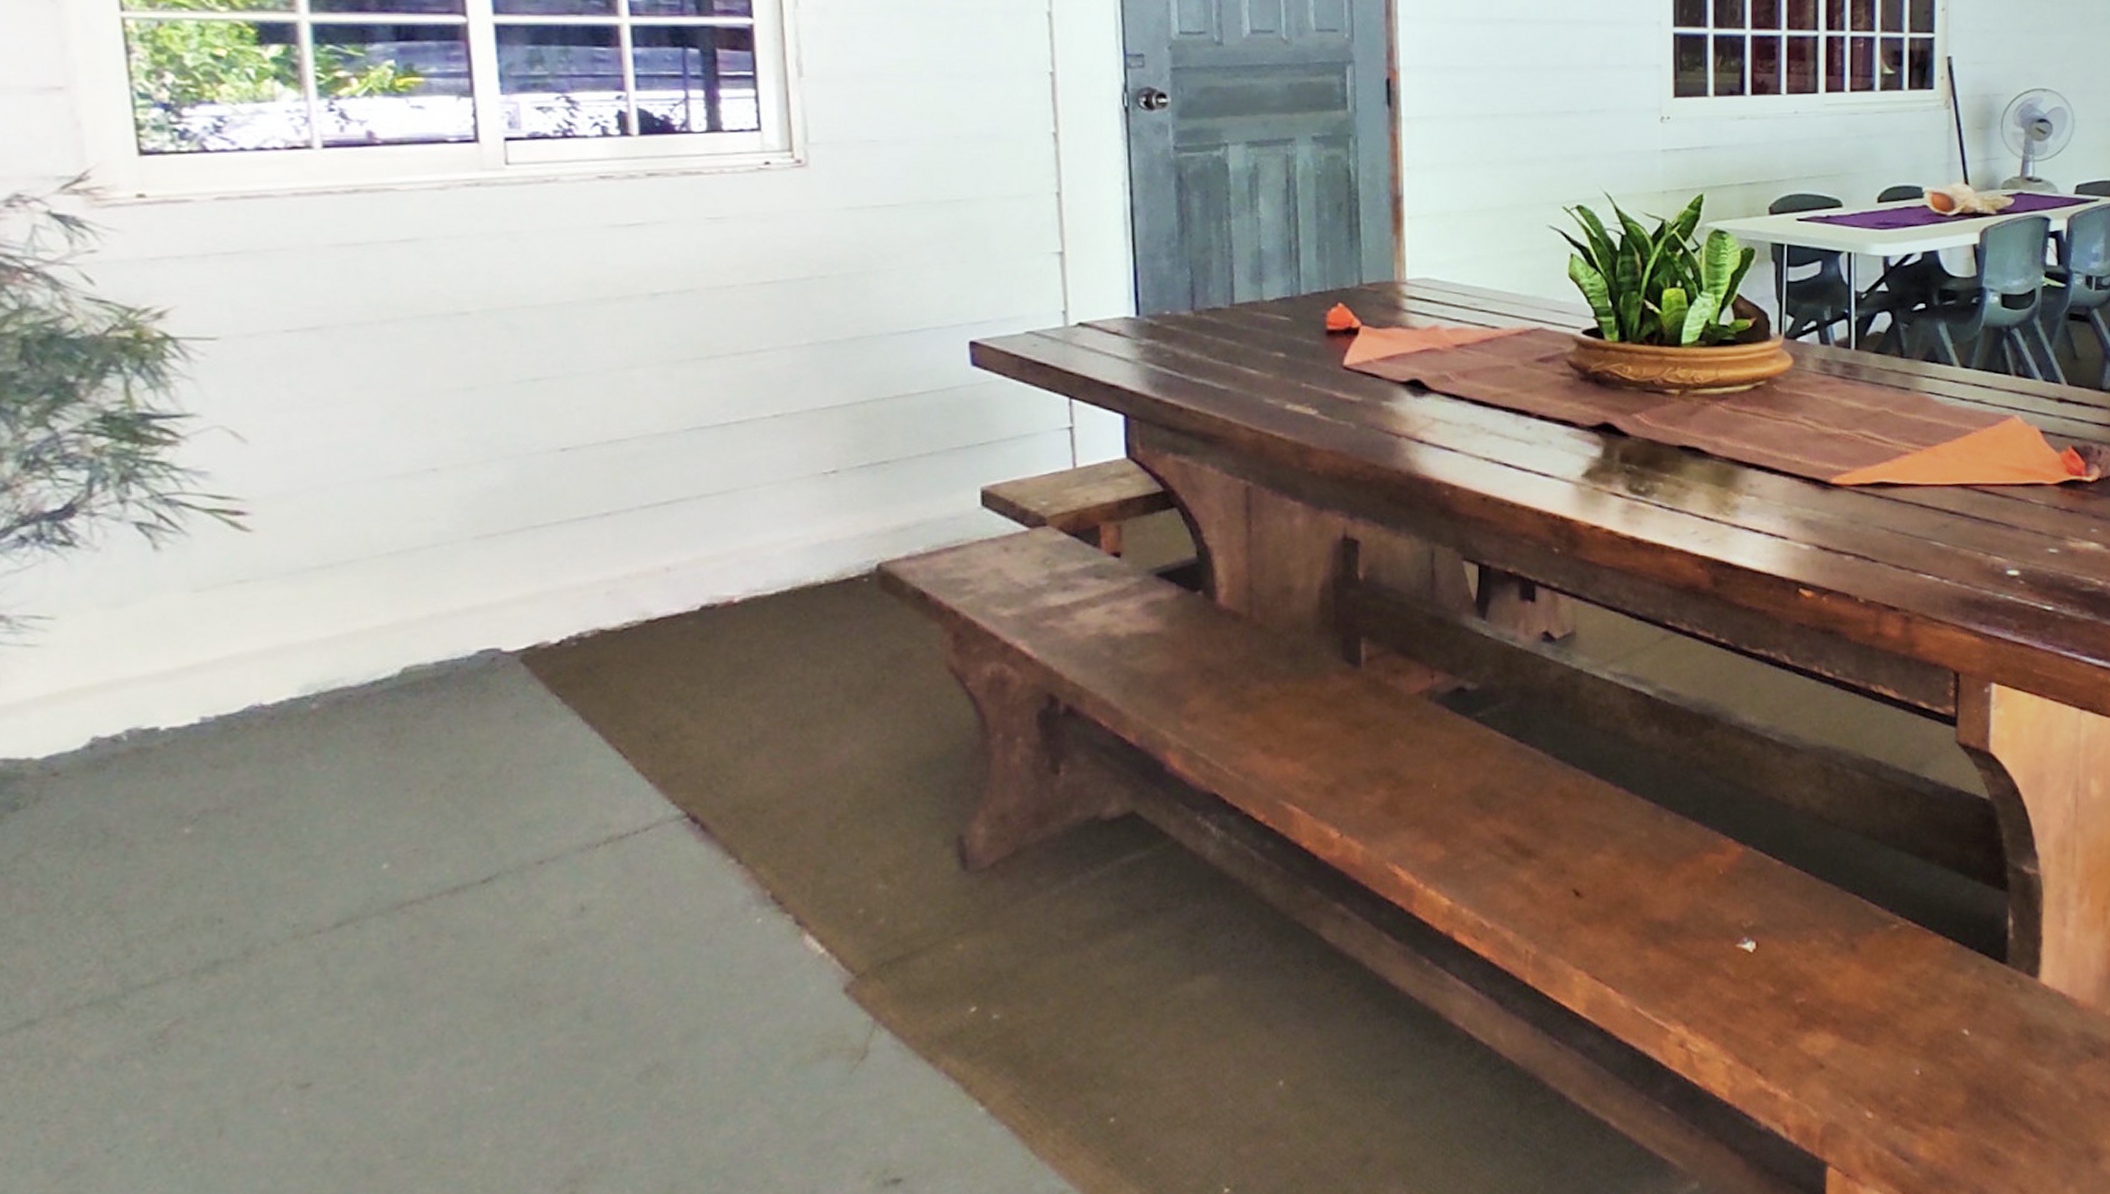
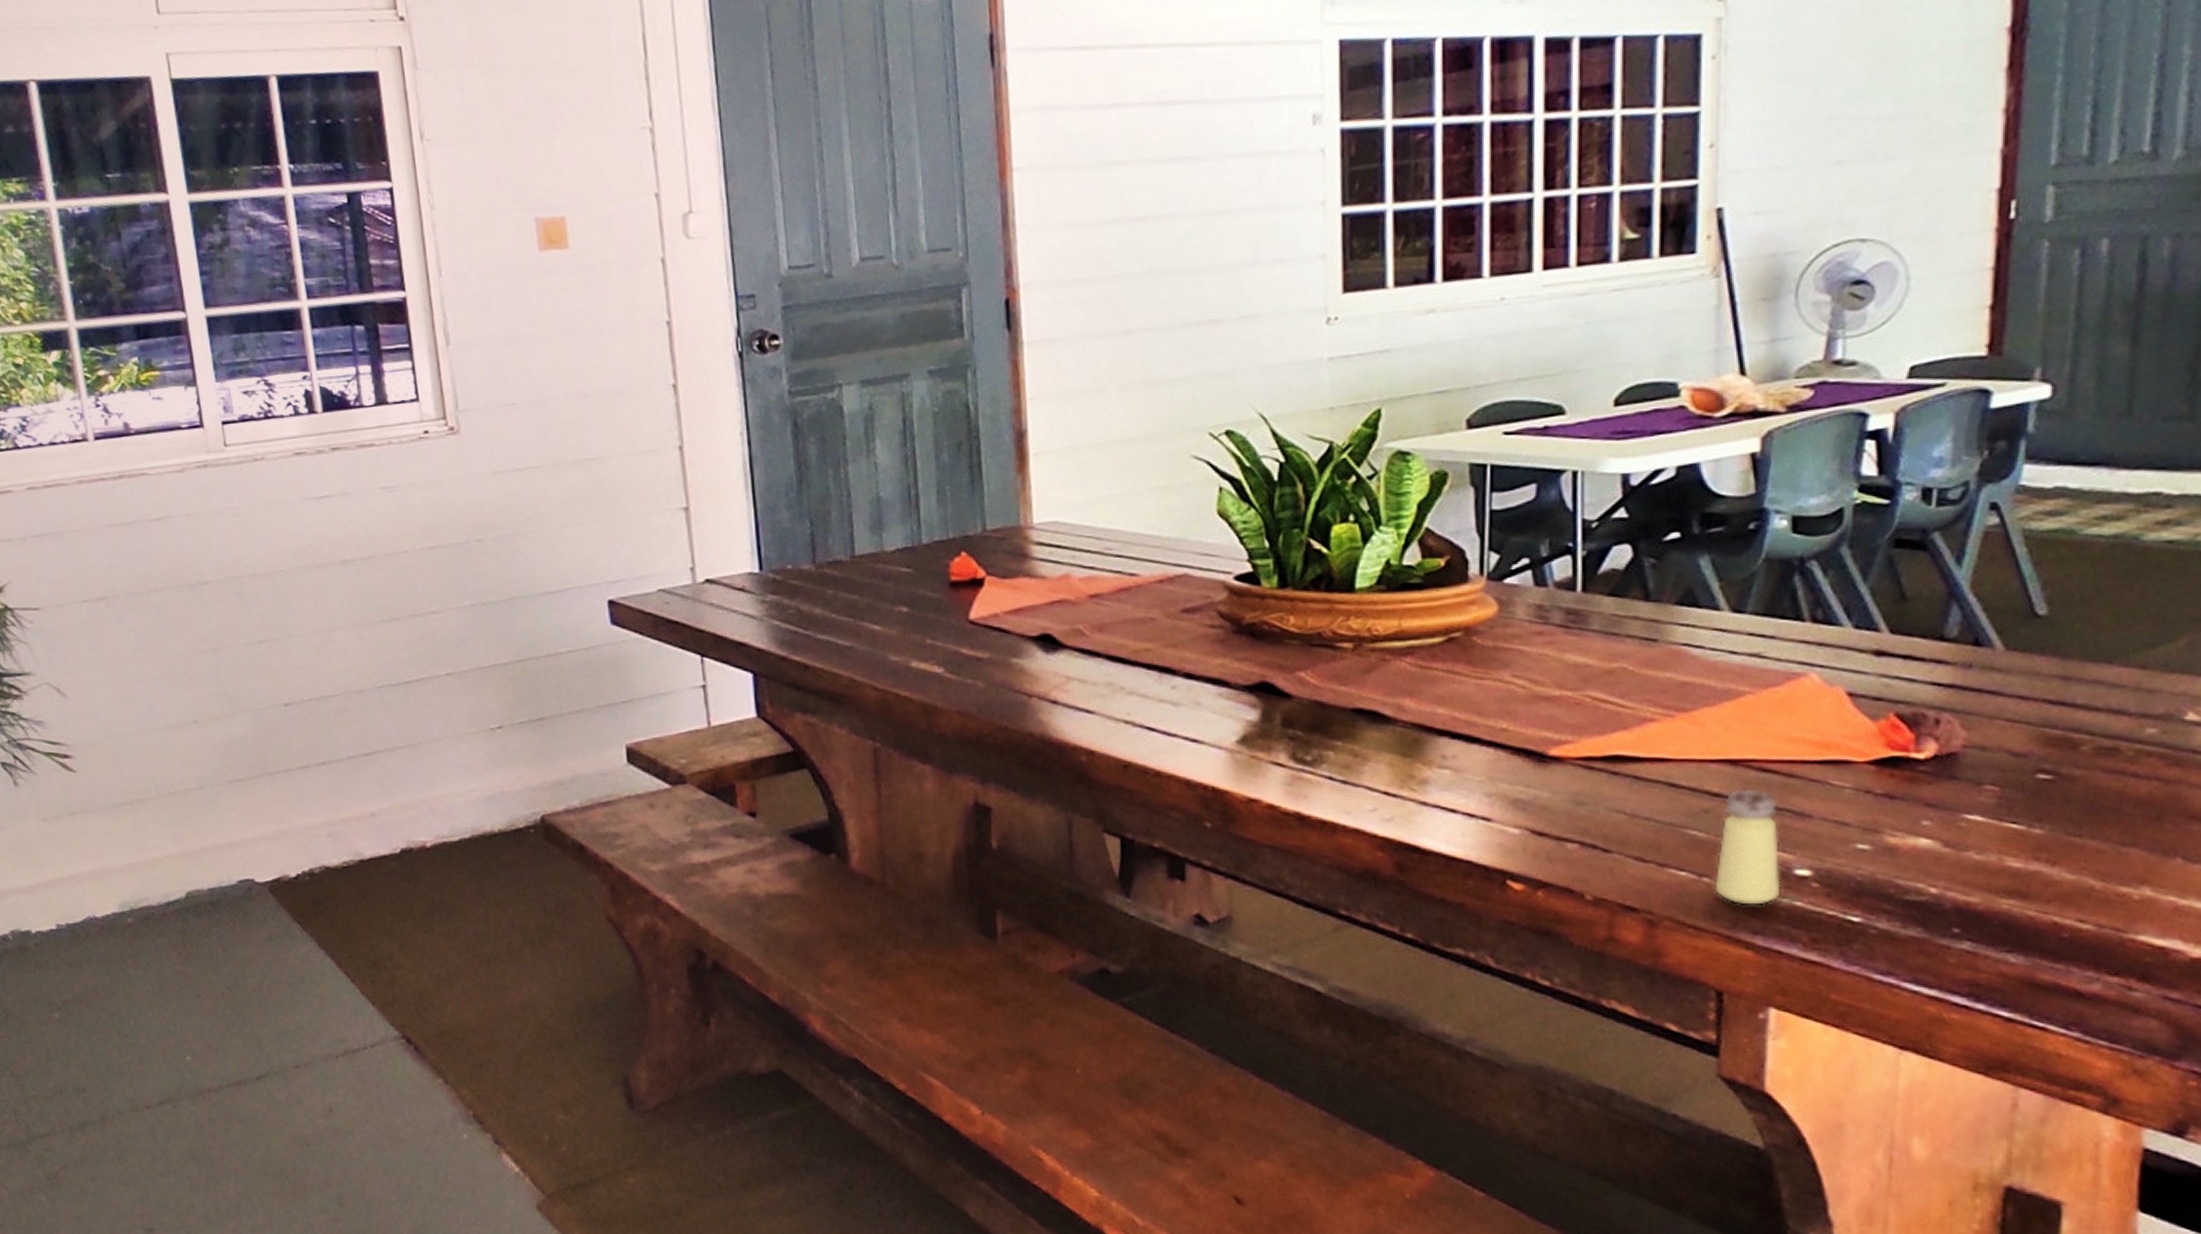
saltshaker: none [1952,507,1998,601] -> present [1714,789,1781,905]

